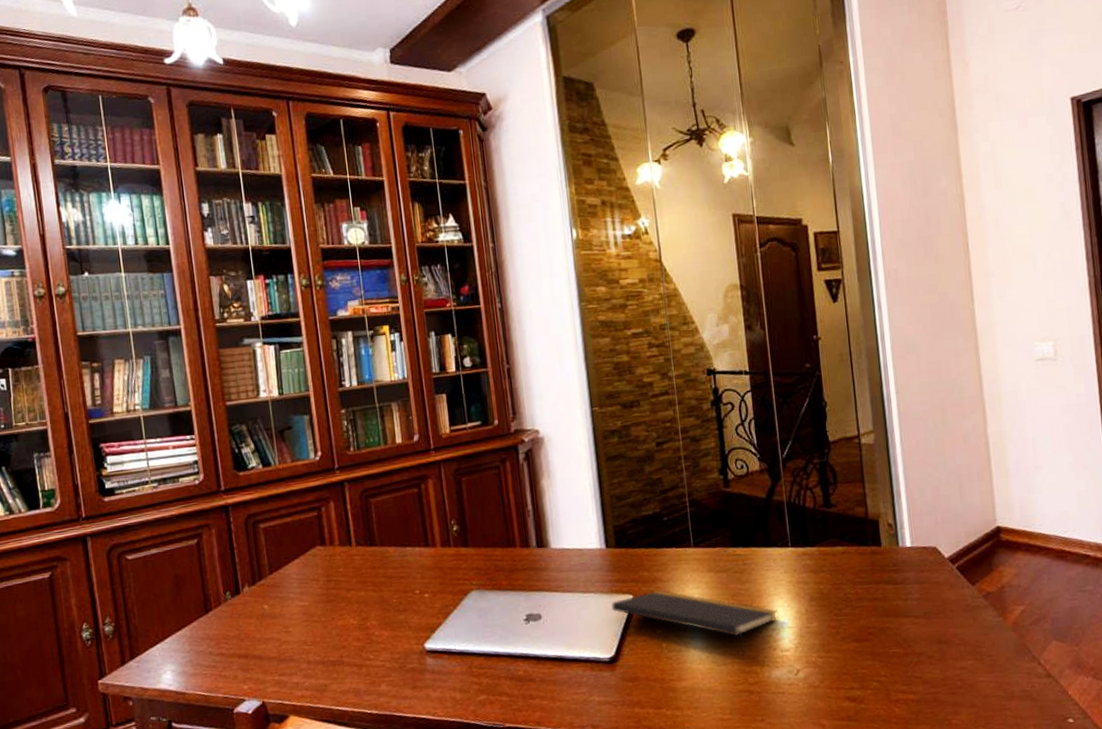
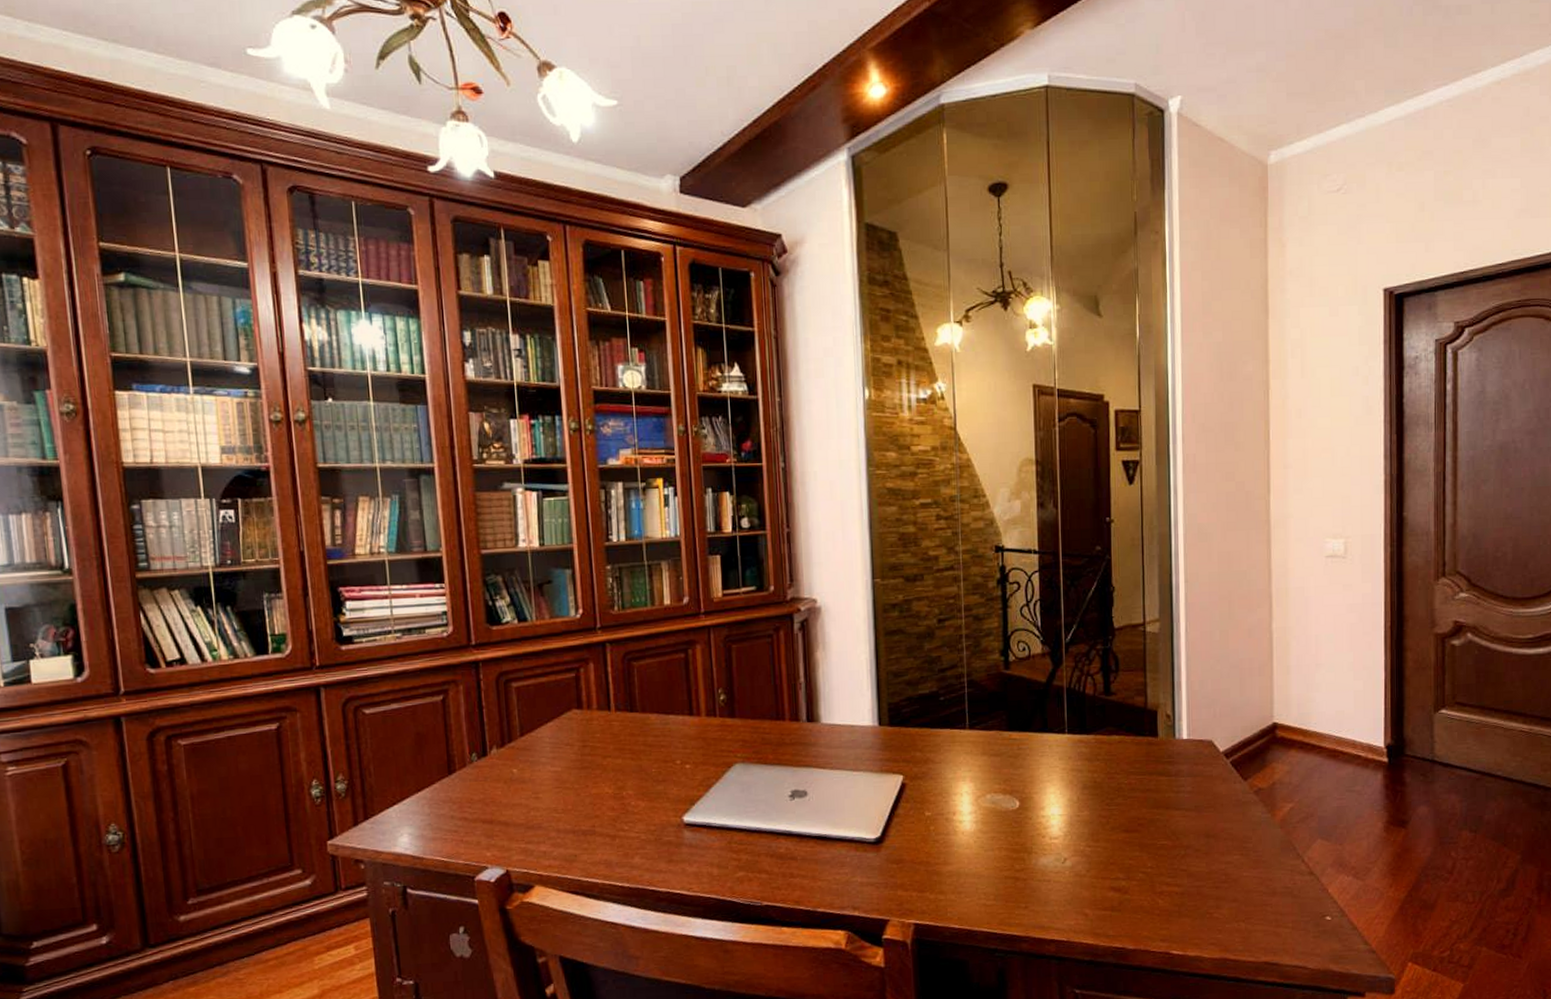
notepad: present [611,590,778,657] -> none [881,771,1049,843]

